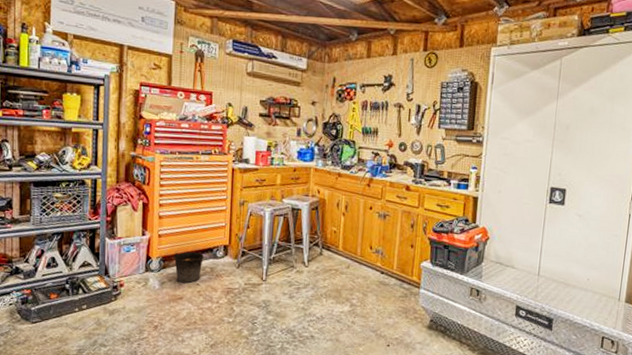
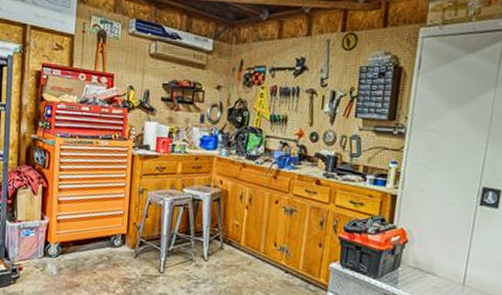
bucket: present [172,252,204,284] -> none [70,238,101,271]

